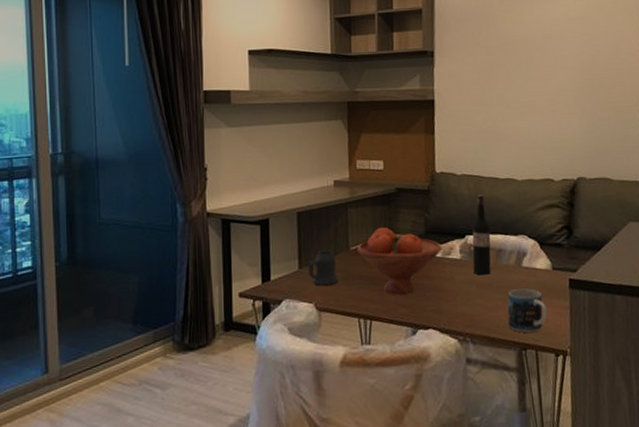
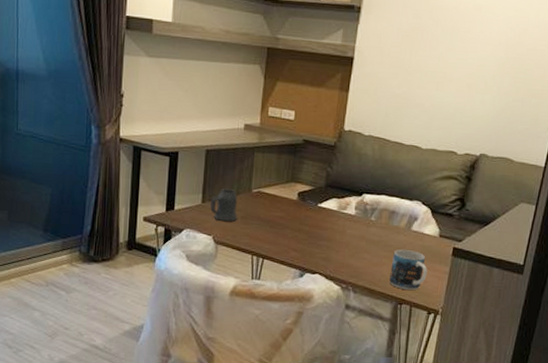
fruit bowl: present [356,227,443,295] -> none [258,175,340,240]
wine bottle: present [472,195,491,275] -> none [365,158,388,233]

